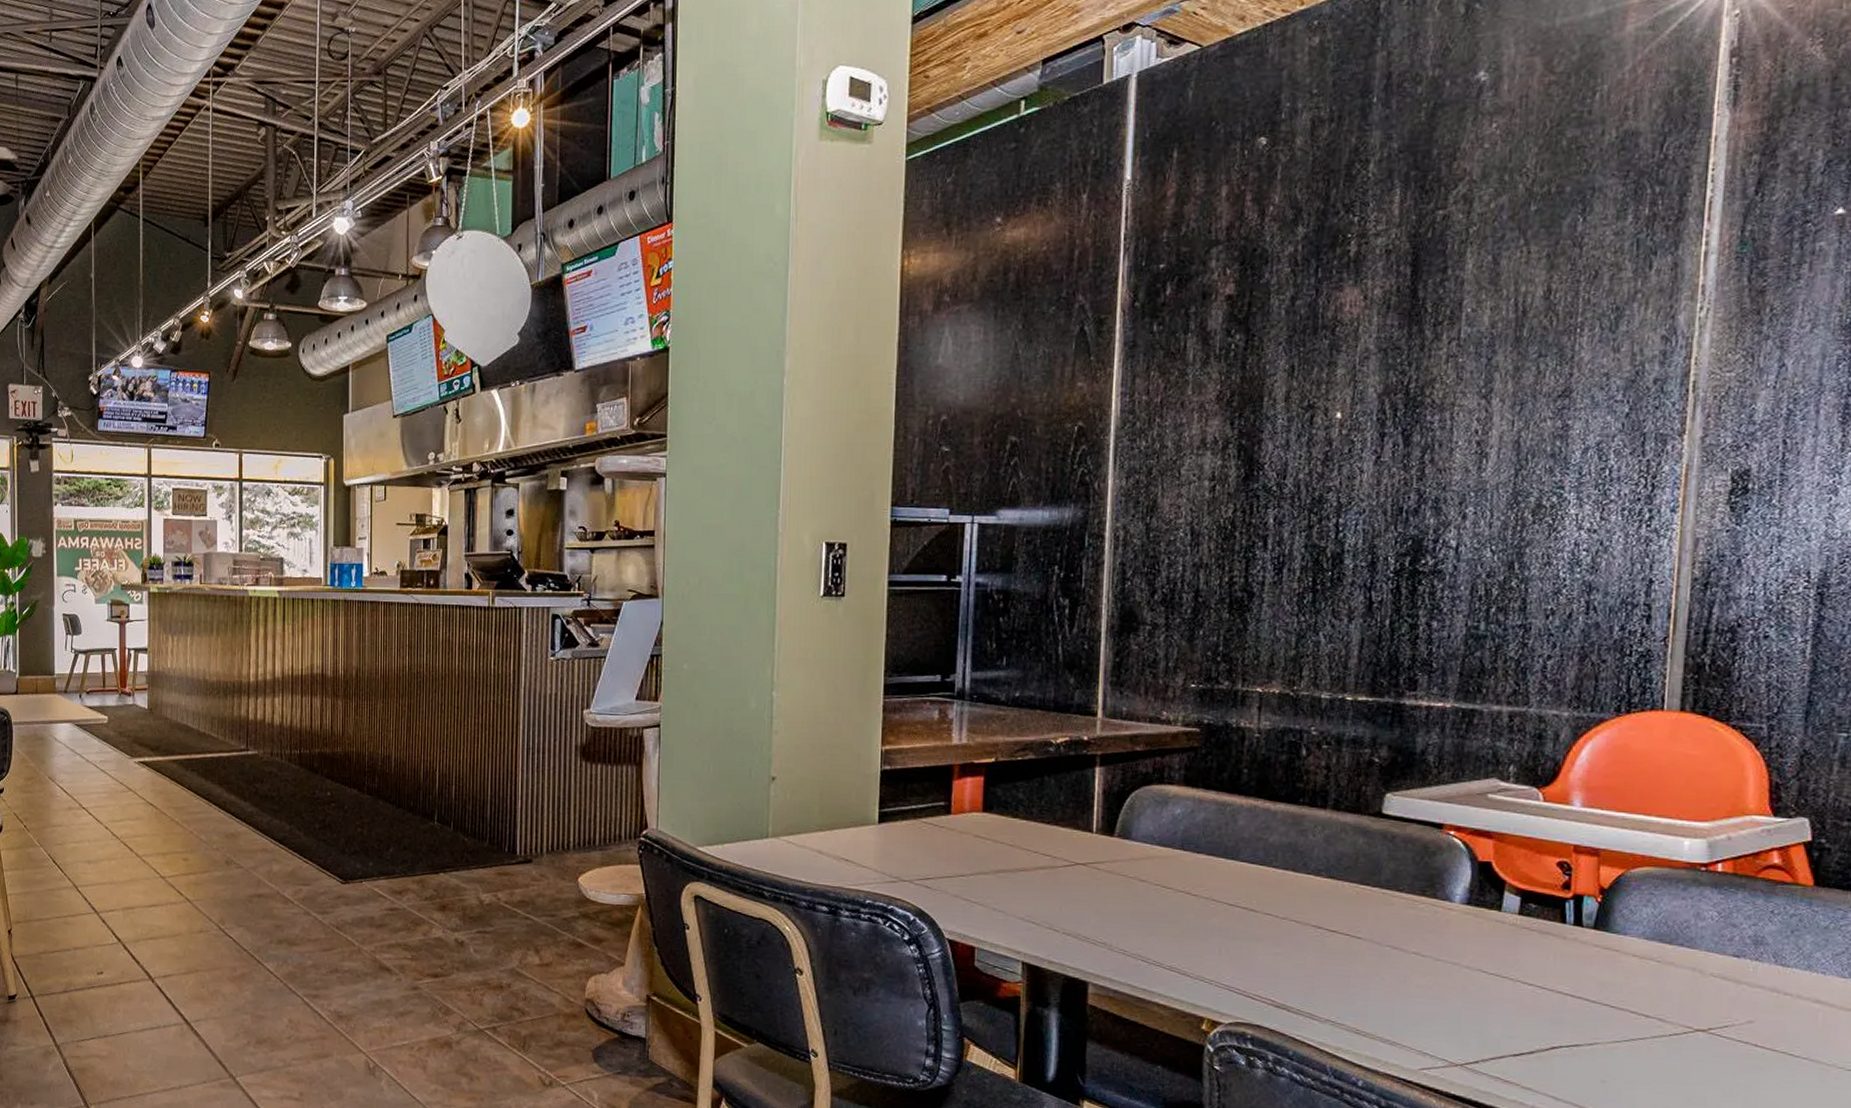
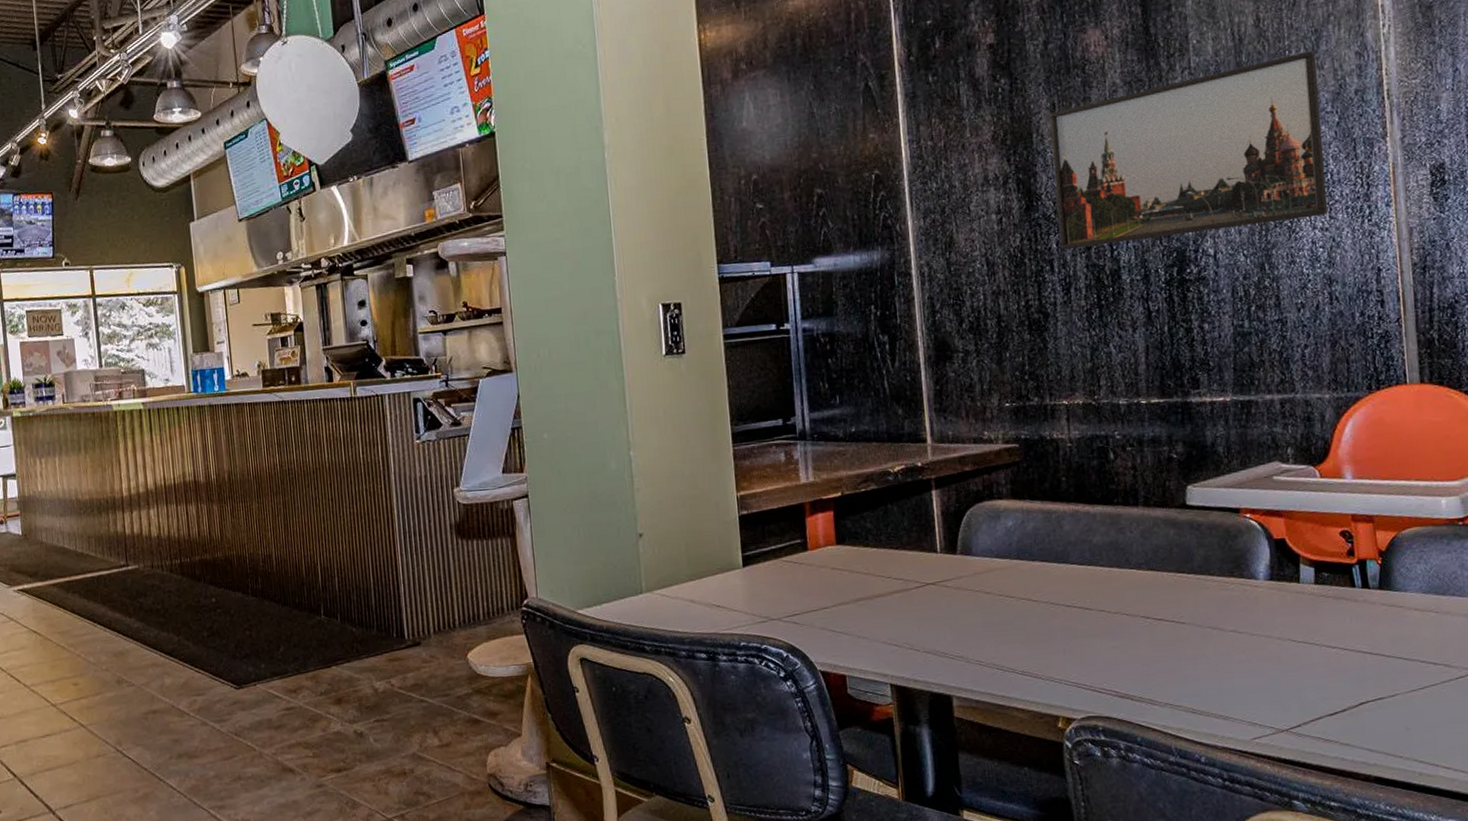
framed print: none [1278,331,1613,526] -> present [1049,51,1328,250]

